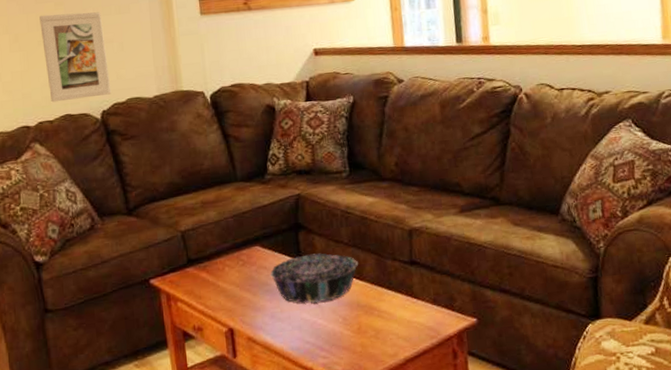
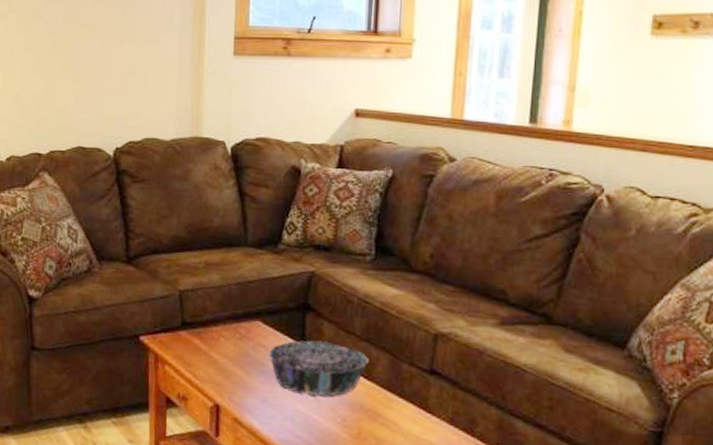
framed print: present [39,12,112,103] -> none [65,37,129,132]

